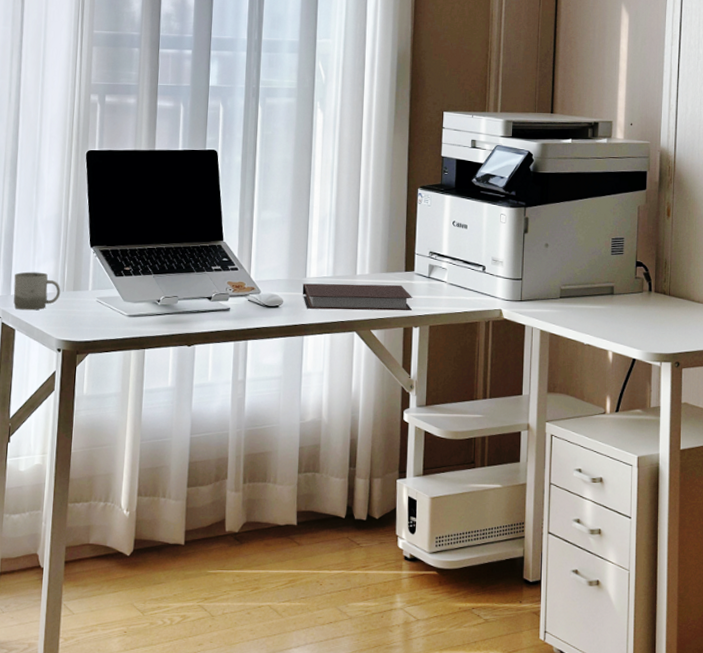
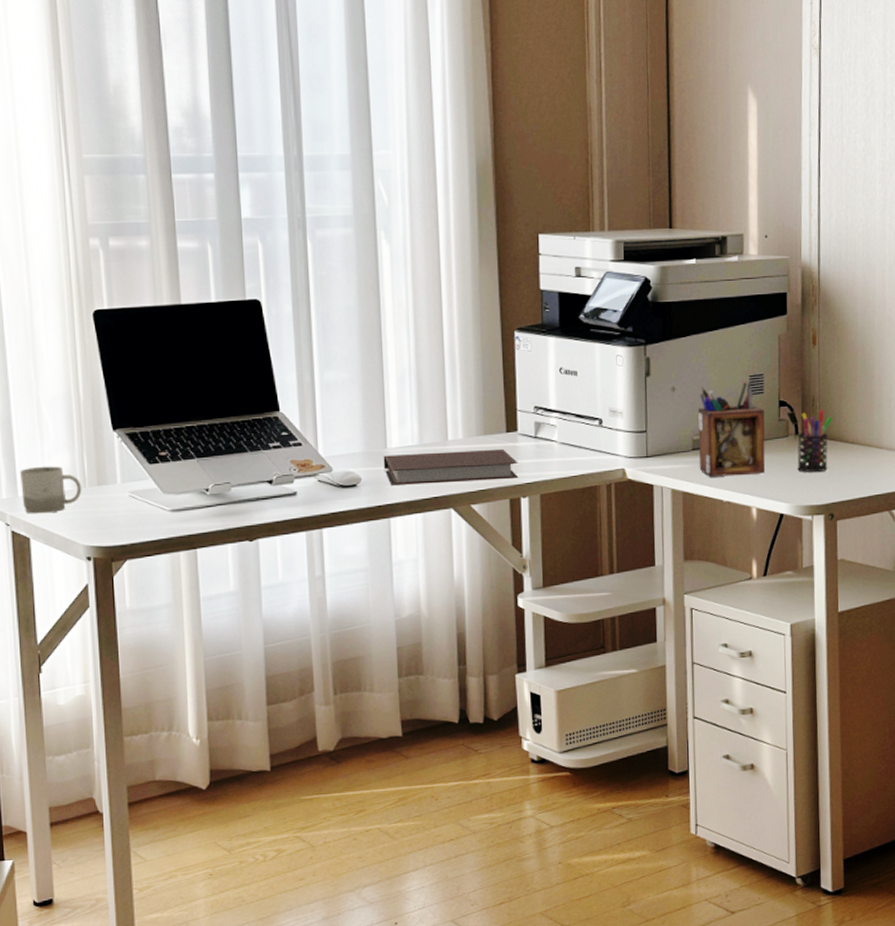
desk organizer: none [565,244,624,323] -> present [698,382,766,477]
pen holder: none [649,271,682,325] -> present [797,409,833,472]

